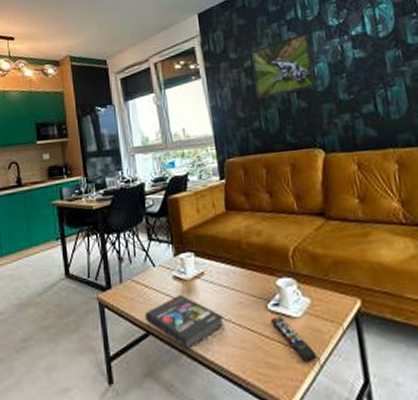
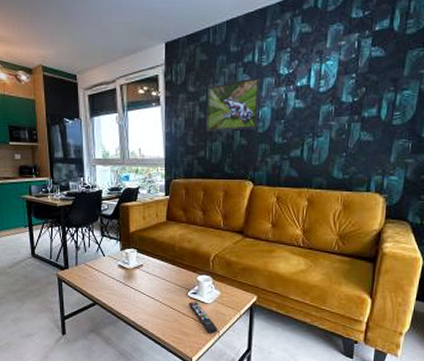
book: present [144,294,224,349] -> none [93,278,154,317]

